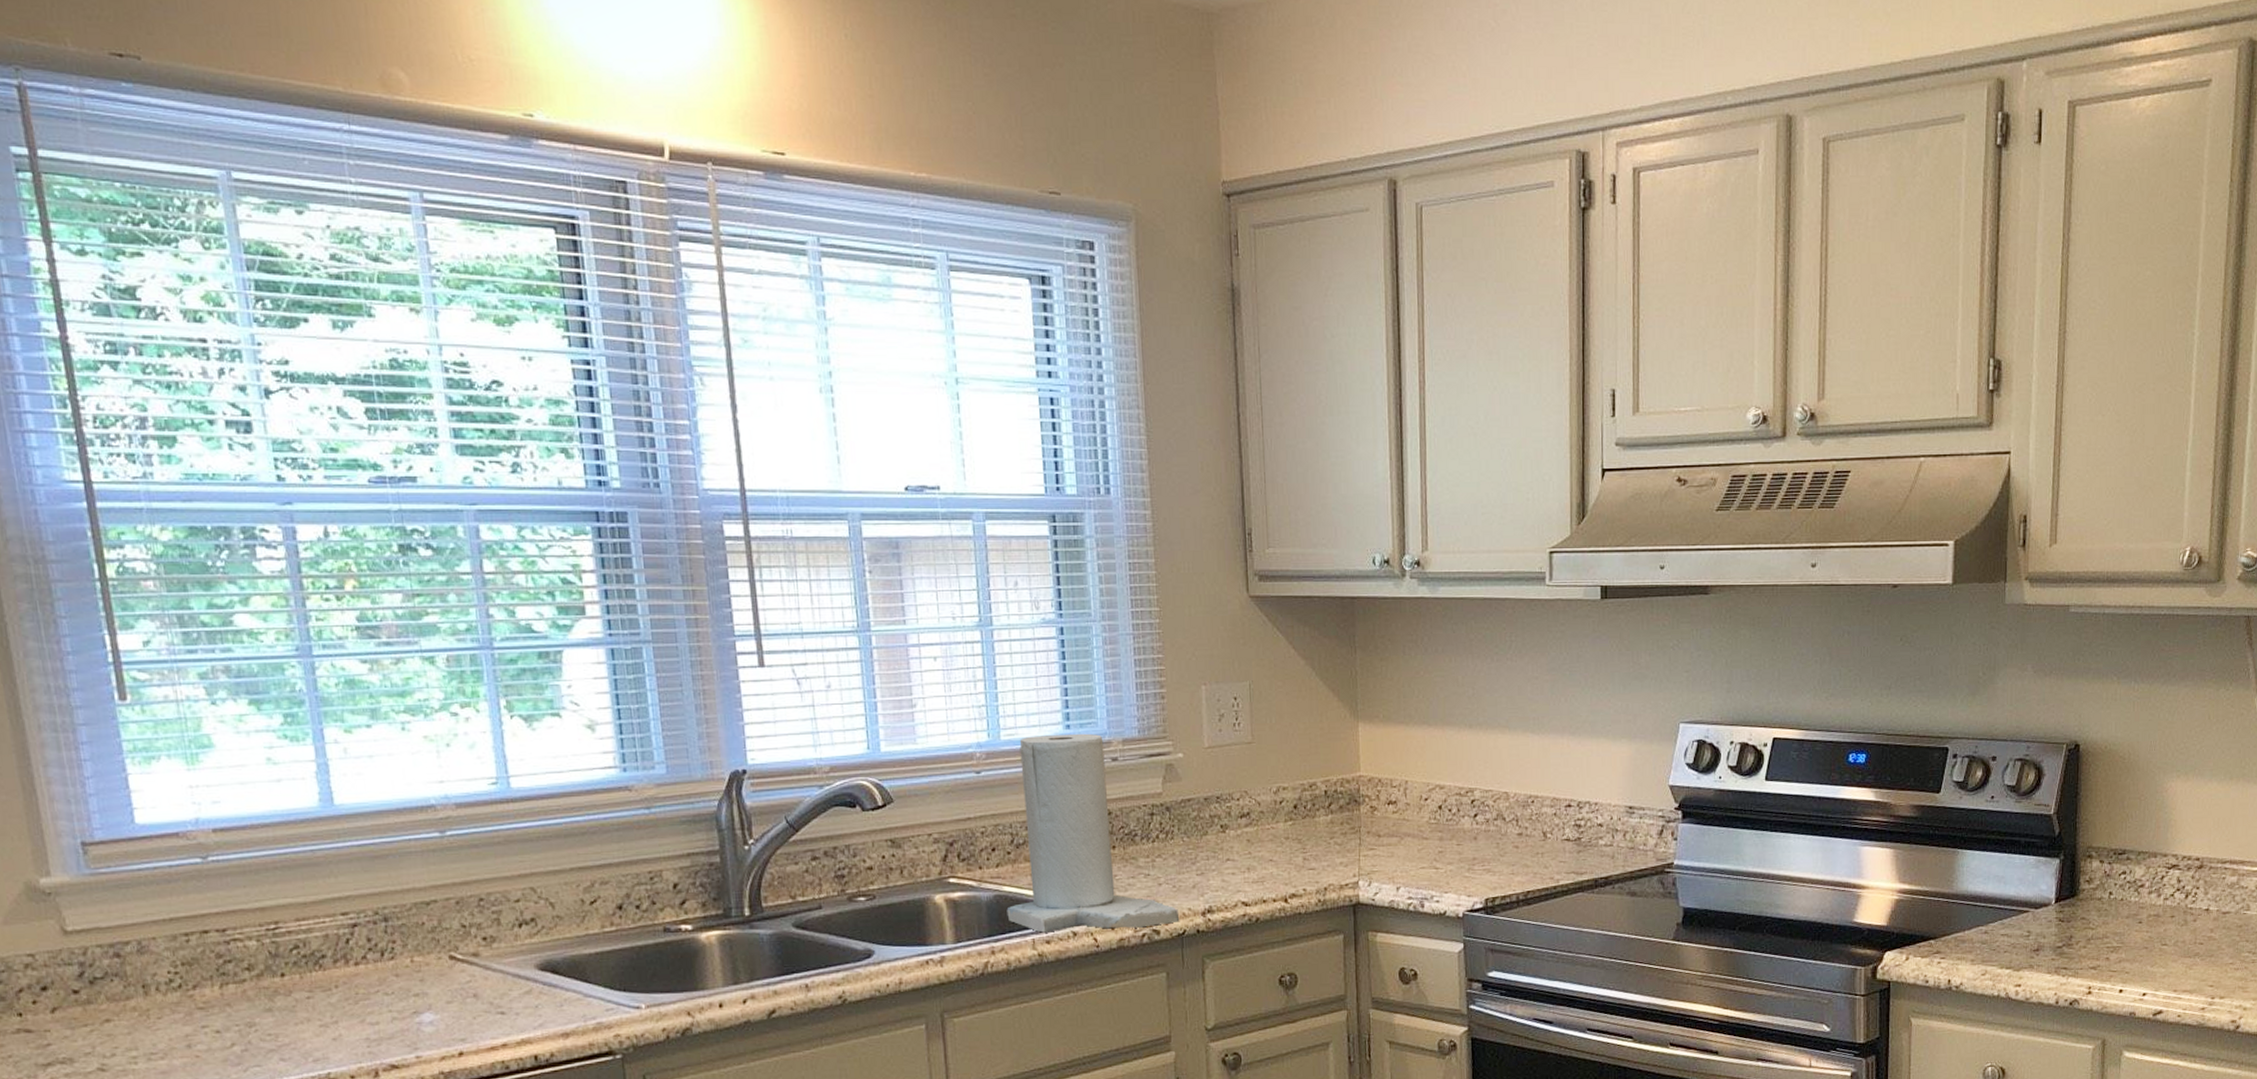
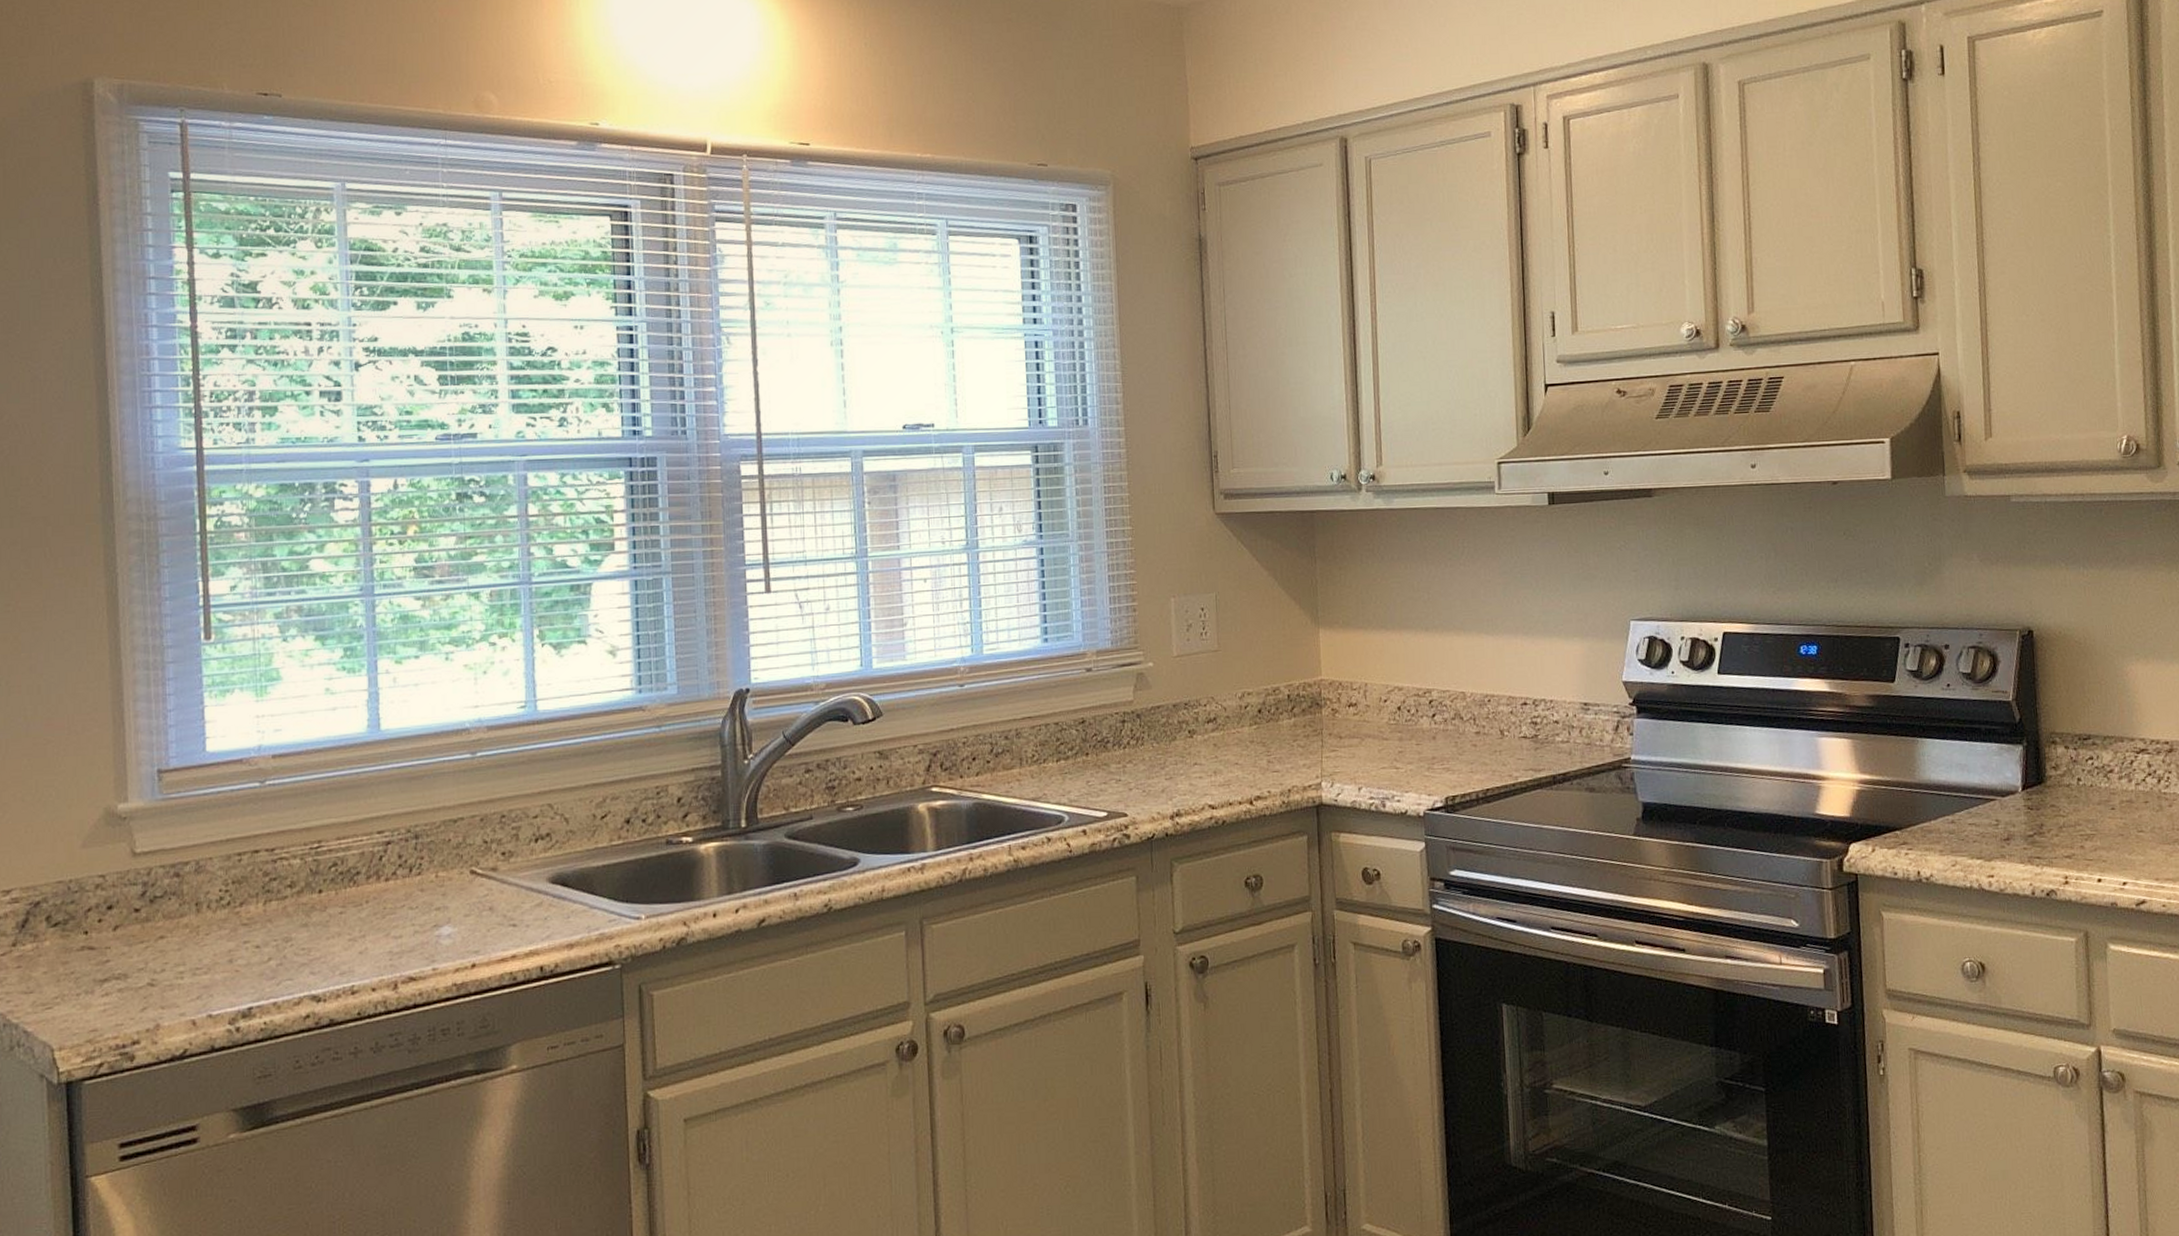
paper towel: present [1006,733,1180,933] -> none [985,646,1149,839]

